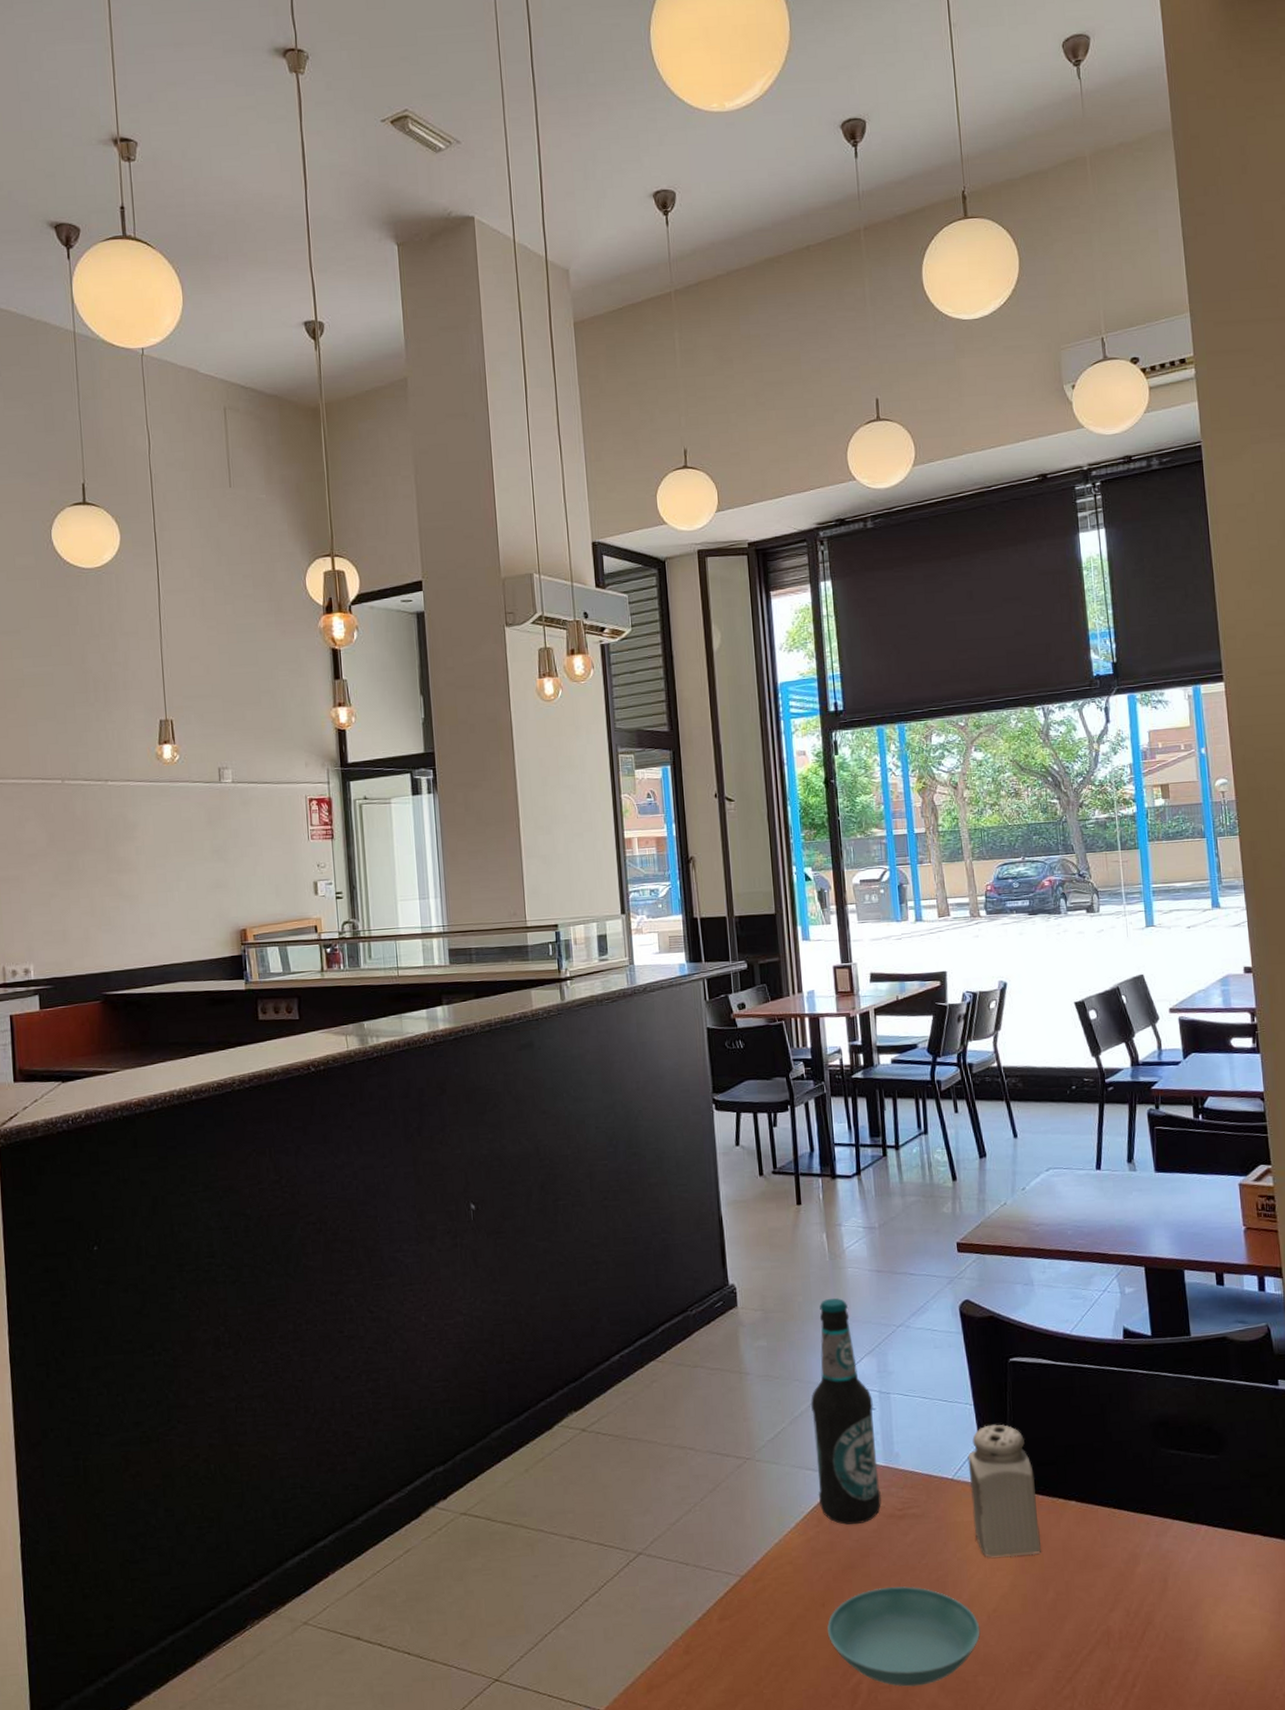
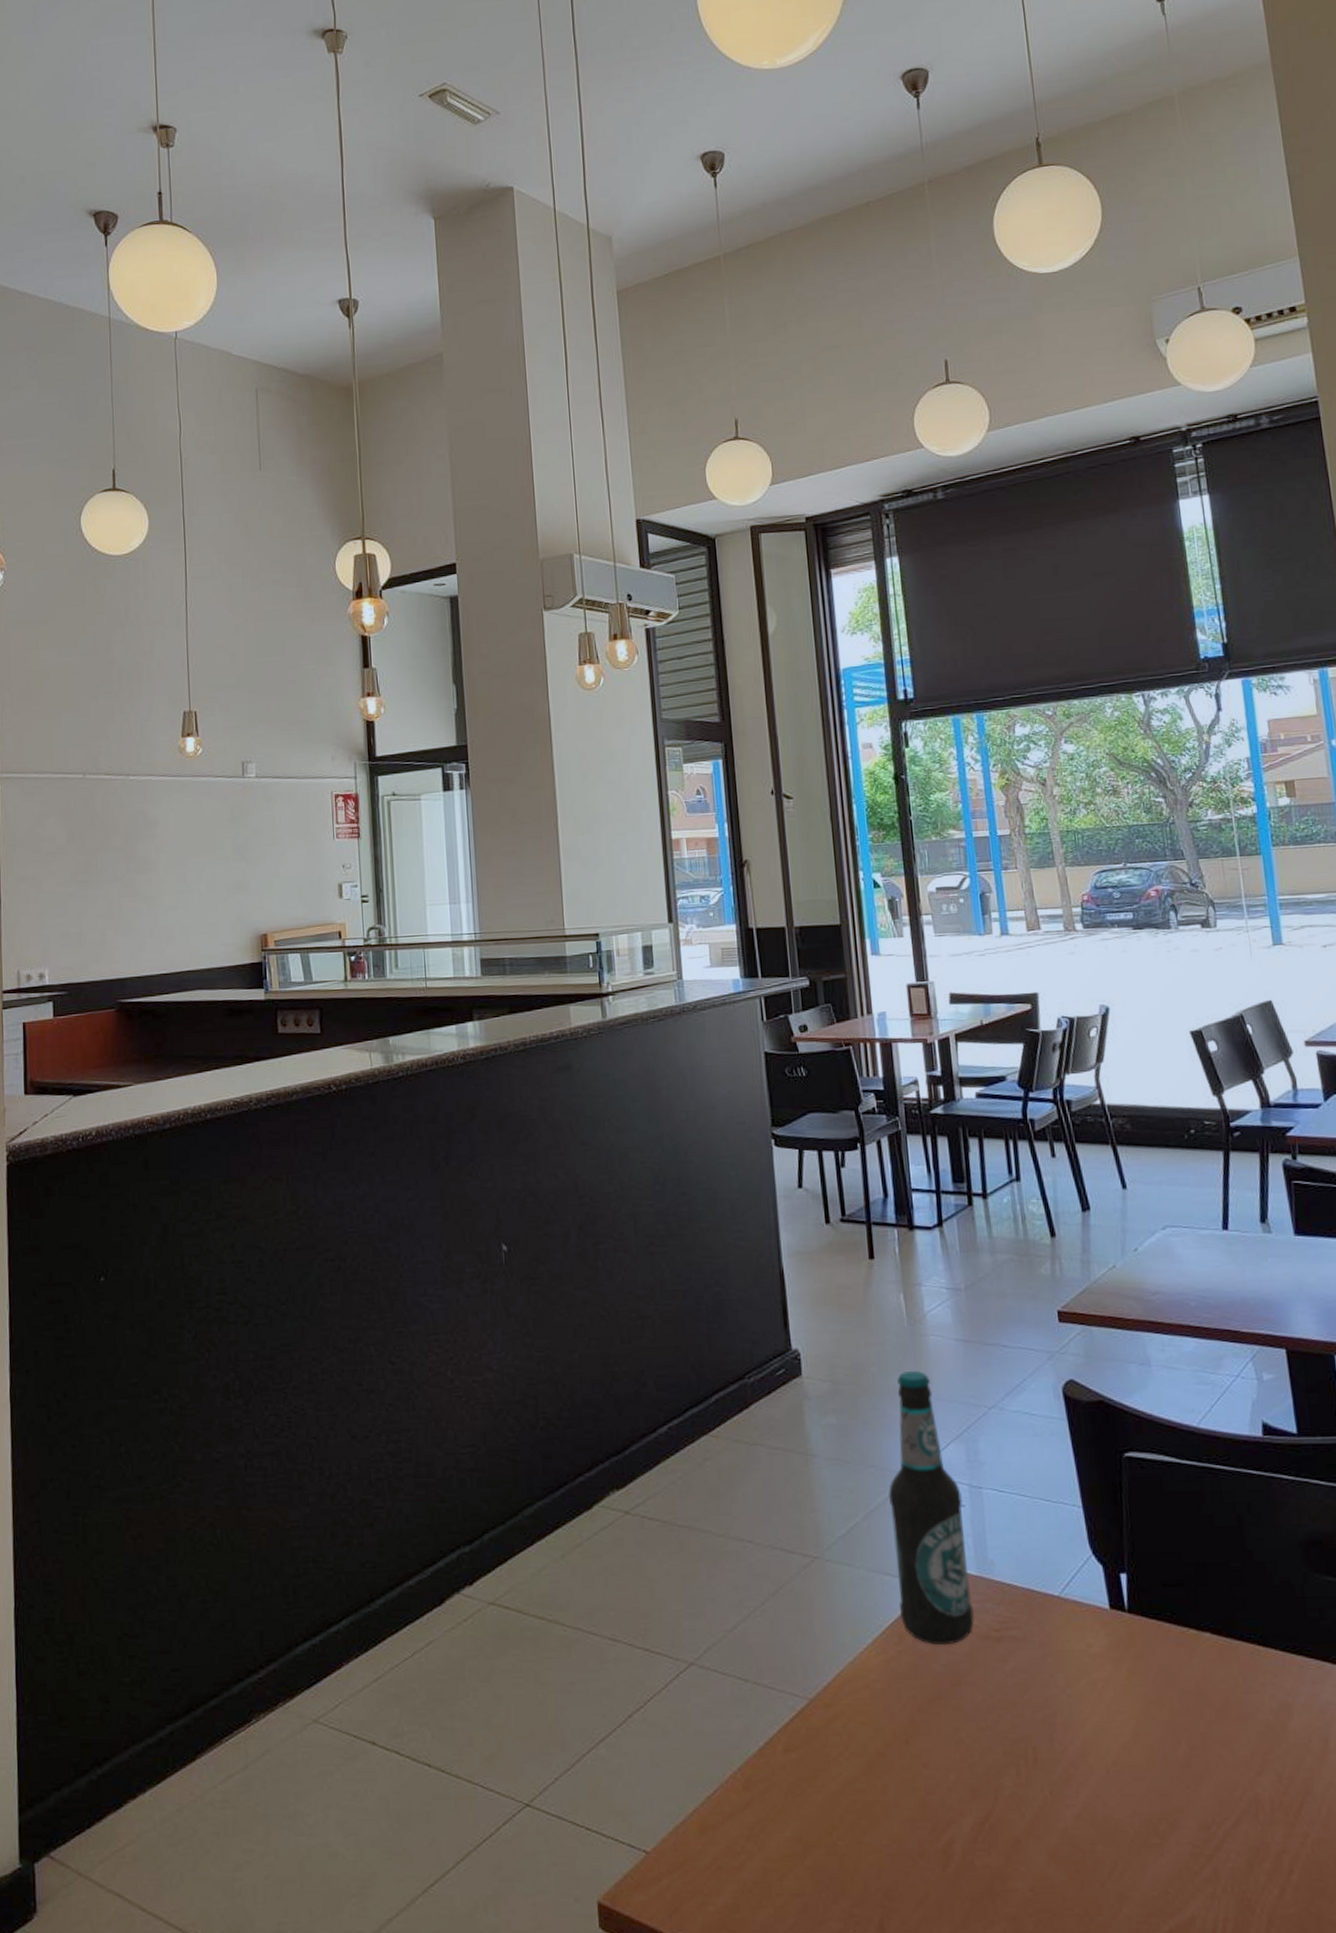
saucer: present [827,1586,980,1687] -> none [912,1724,1098,1851]
salt shaker: present [967,1424,1041,1558] -> none [1076,1532,1170,1698]

